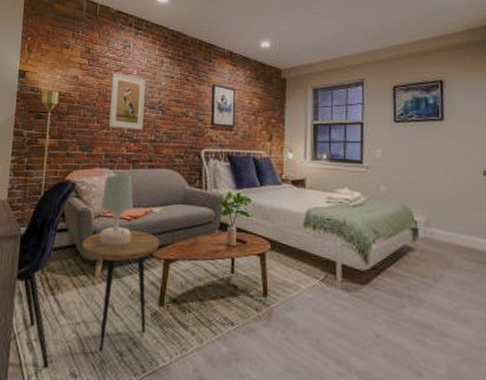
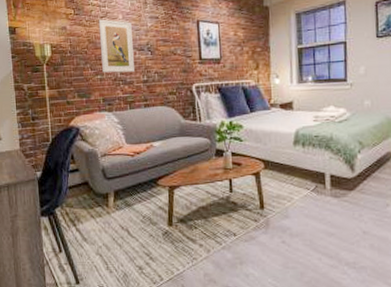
side table: present [81,230,160,352] -> none [93,164,163,268]
table lamp: present [99,175,134,246] -> none [105,116,136,180]

